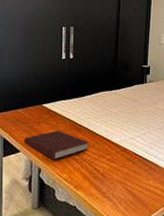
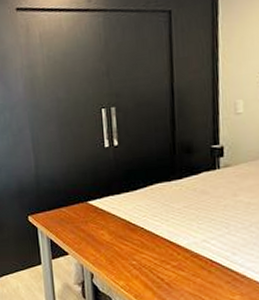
notebook: present [24,130,89,160] -> none [72,230,148,265]

